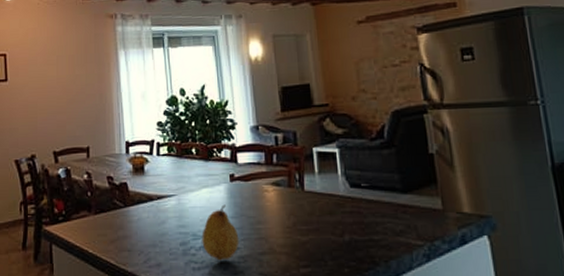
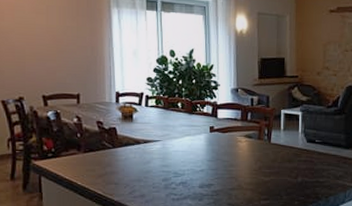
fruit: present [202,204,239,261] -> none [182,150,214,194]

